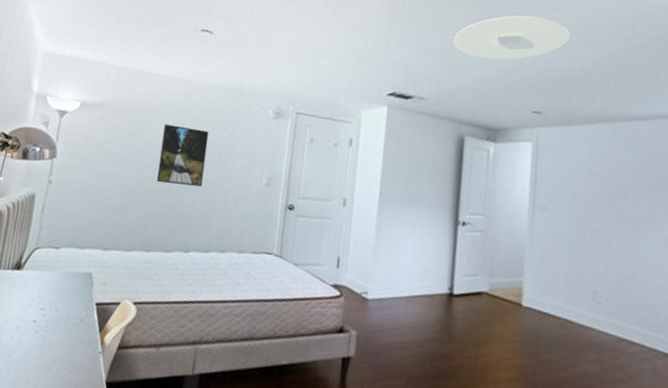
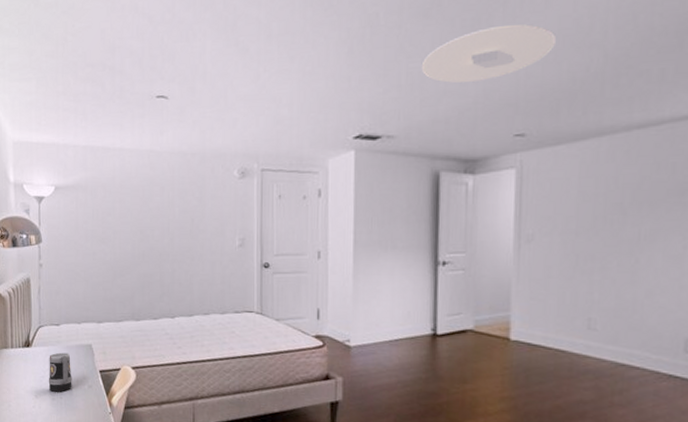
mug: none [34,278,66,324] -> present [48,352,72,392]
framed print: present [156,124,210,187] -> none [135,197,178,255]

